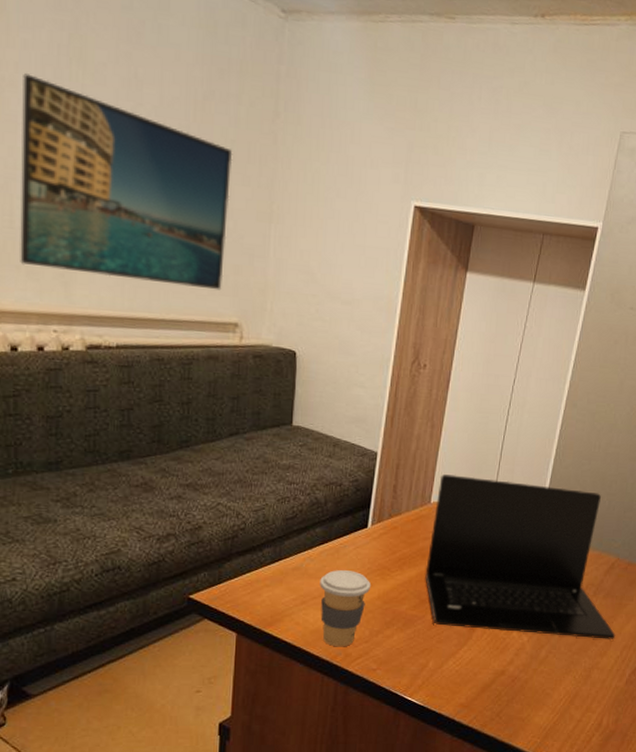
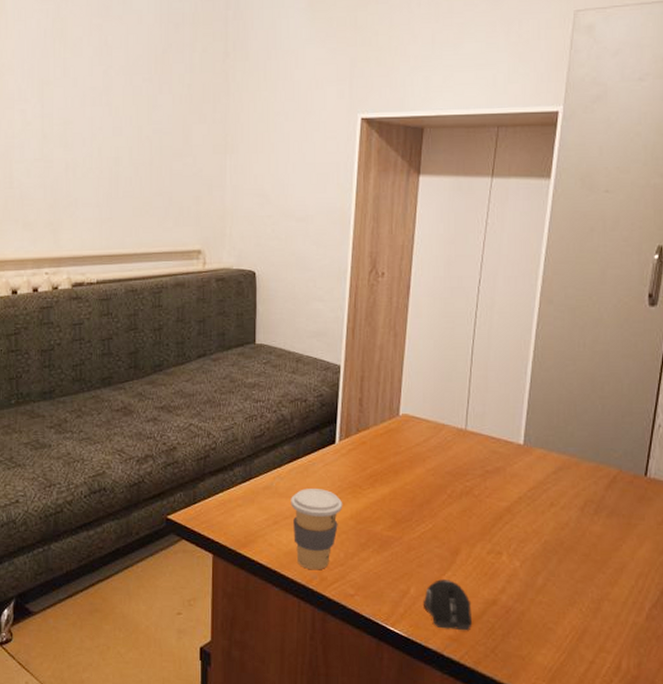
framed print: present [20,73,233,291] -> none [18,58,190,222]
laptop: present [425,473,616,639] -> none [399,383,627,566]
computer mouse: none [440,654,483,699] -> present [424,579,473,631]

